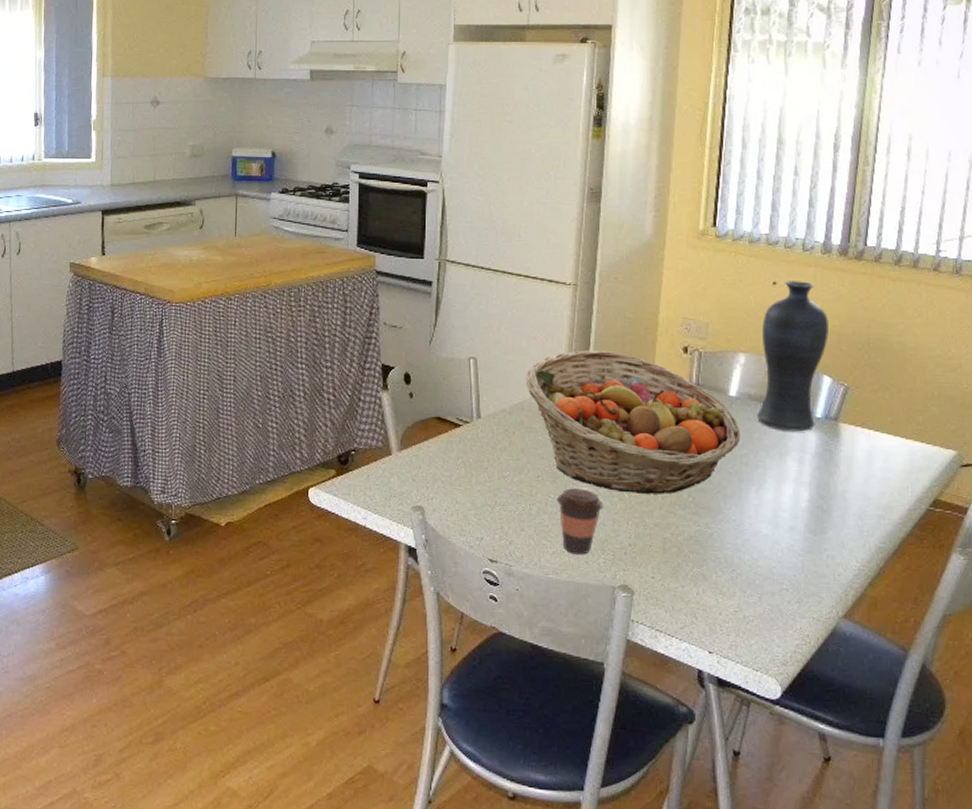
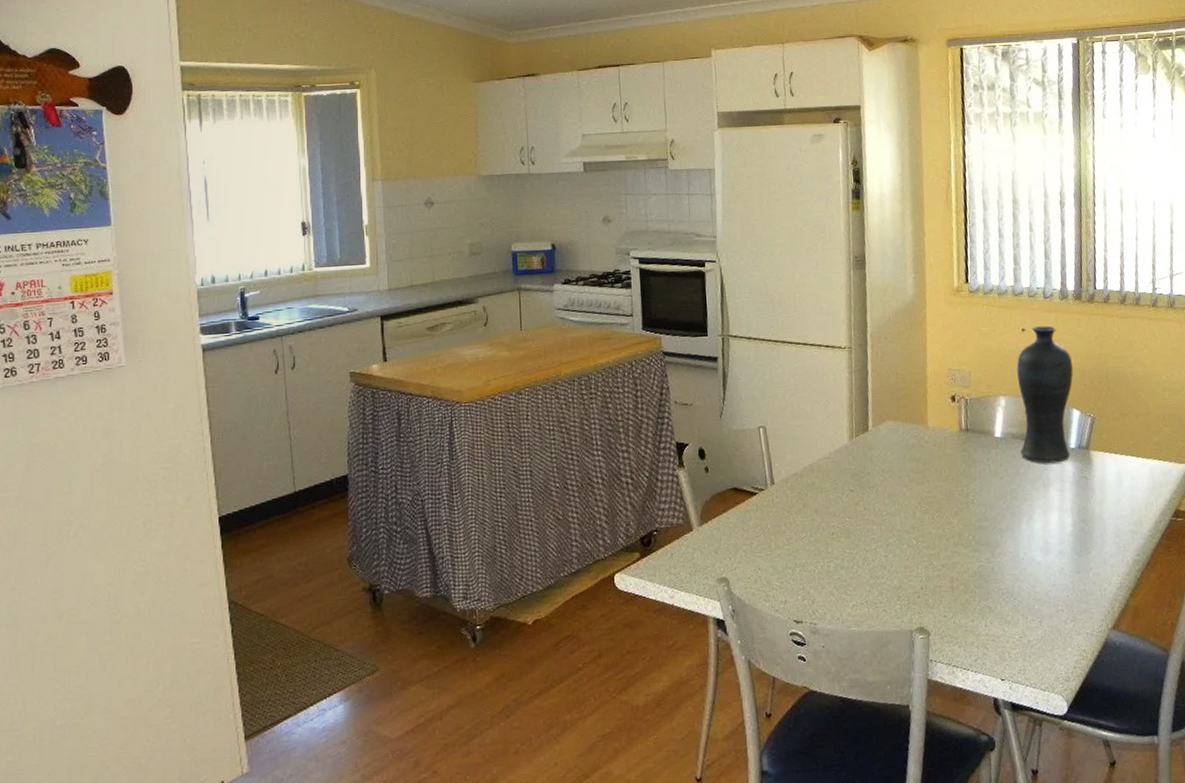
fruit basket: present [525,350,741,494] -> none [812,407,1009,539]
coffee cup: present [557,488,603,555] -> none [852,540,895,604]

